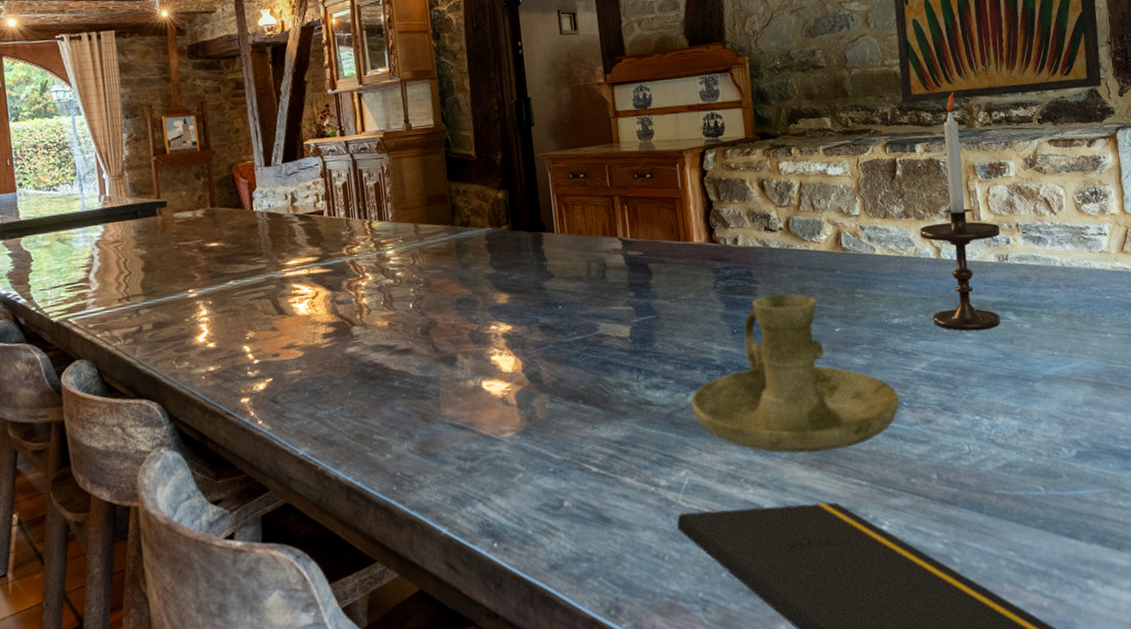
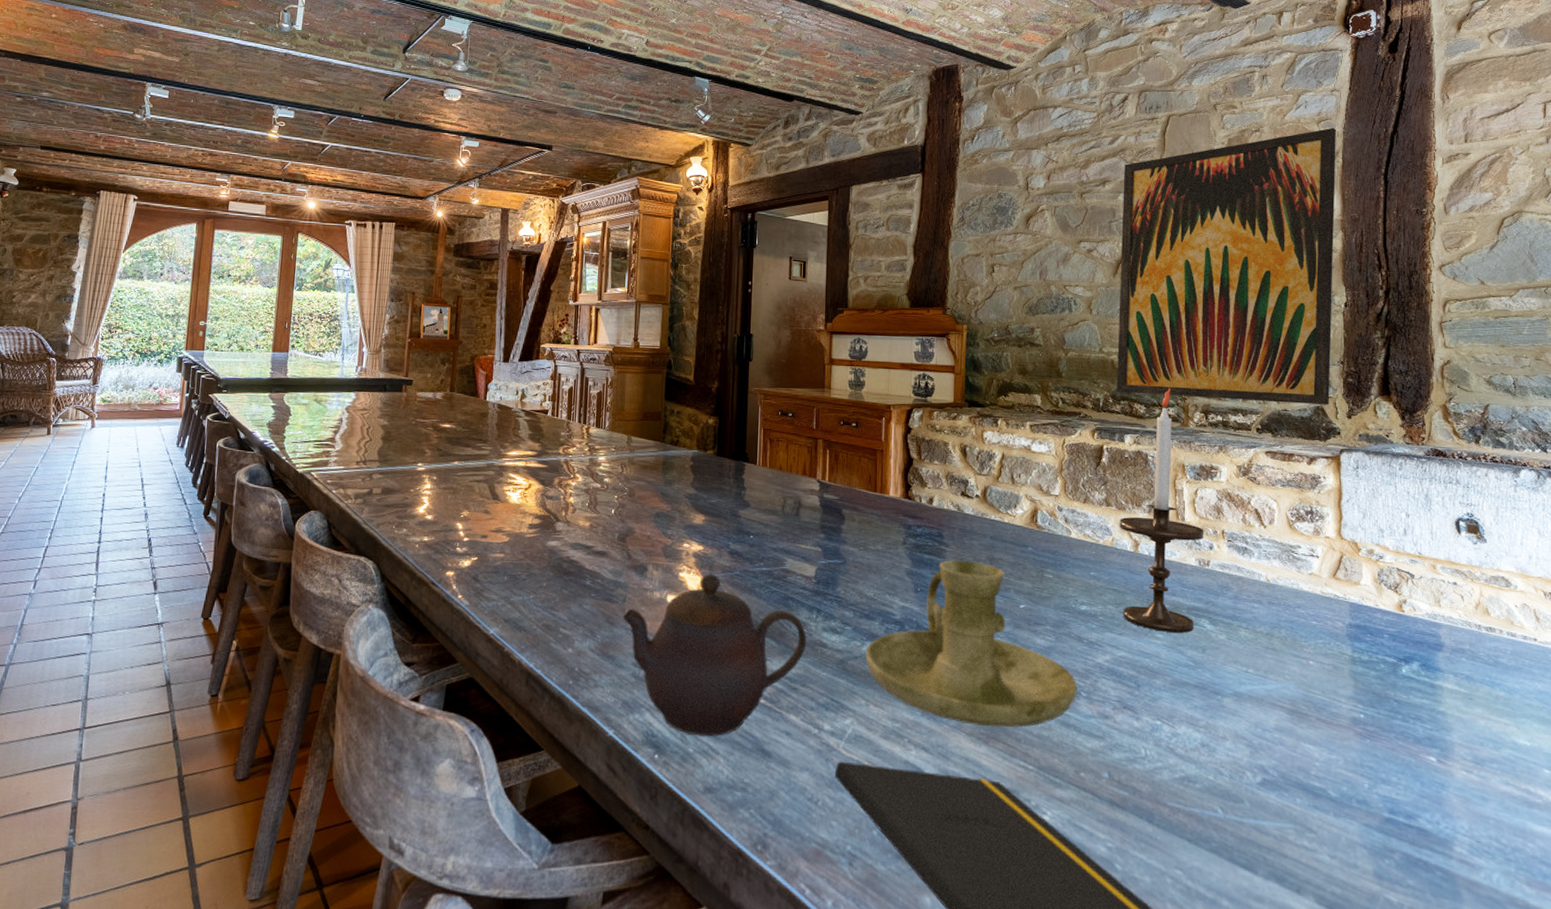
teapot: none [438,352,632,517] -> present [622,574,807,737]

